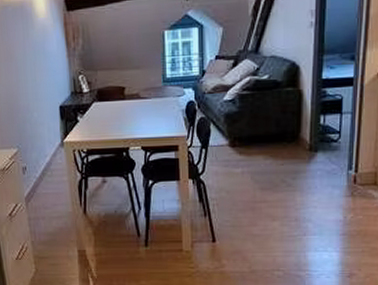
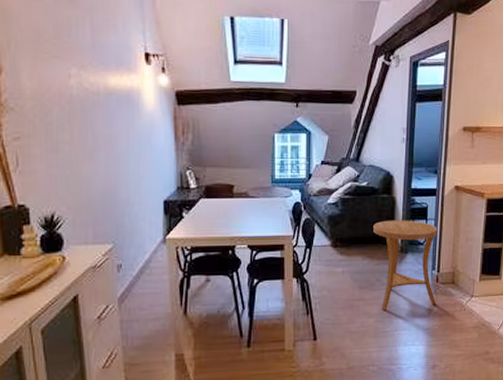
side table: none [275,114,355,214] -> present [372,220,438,311]

